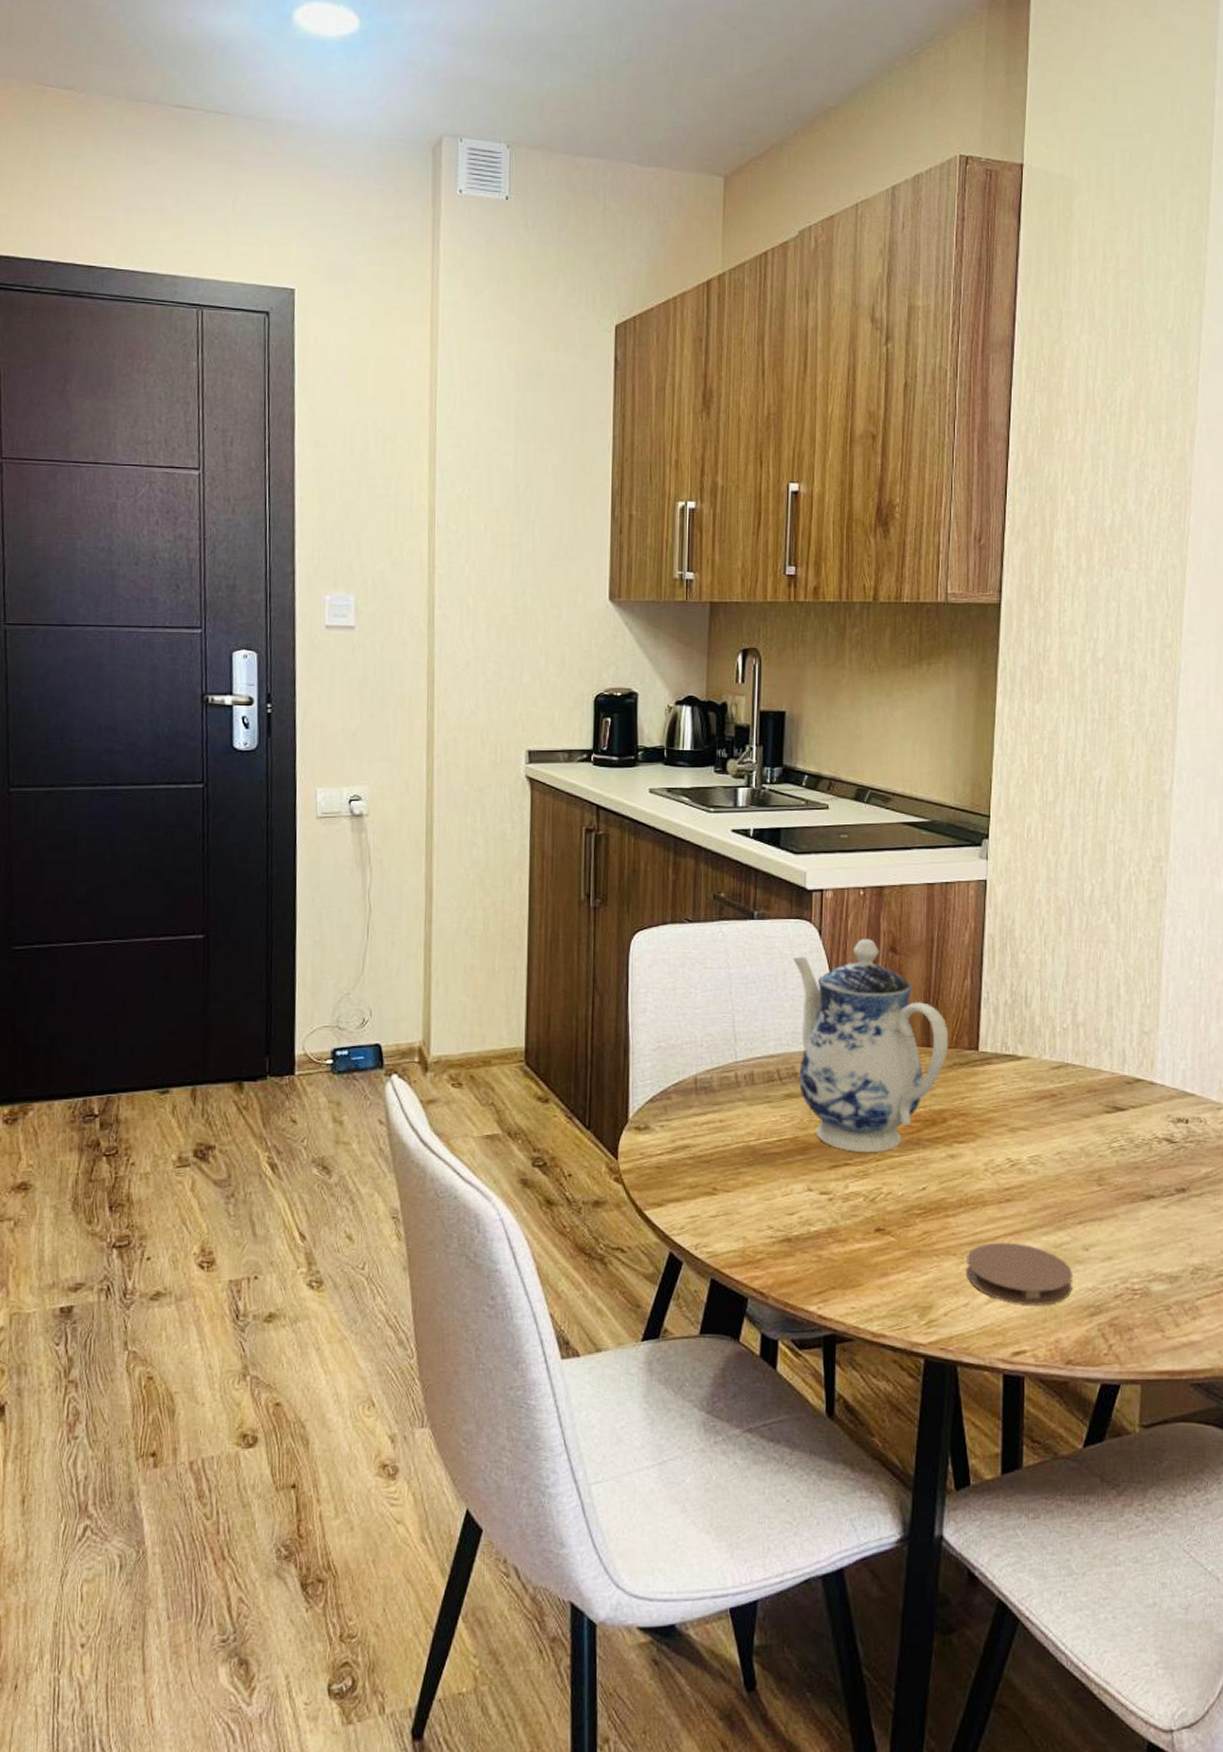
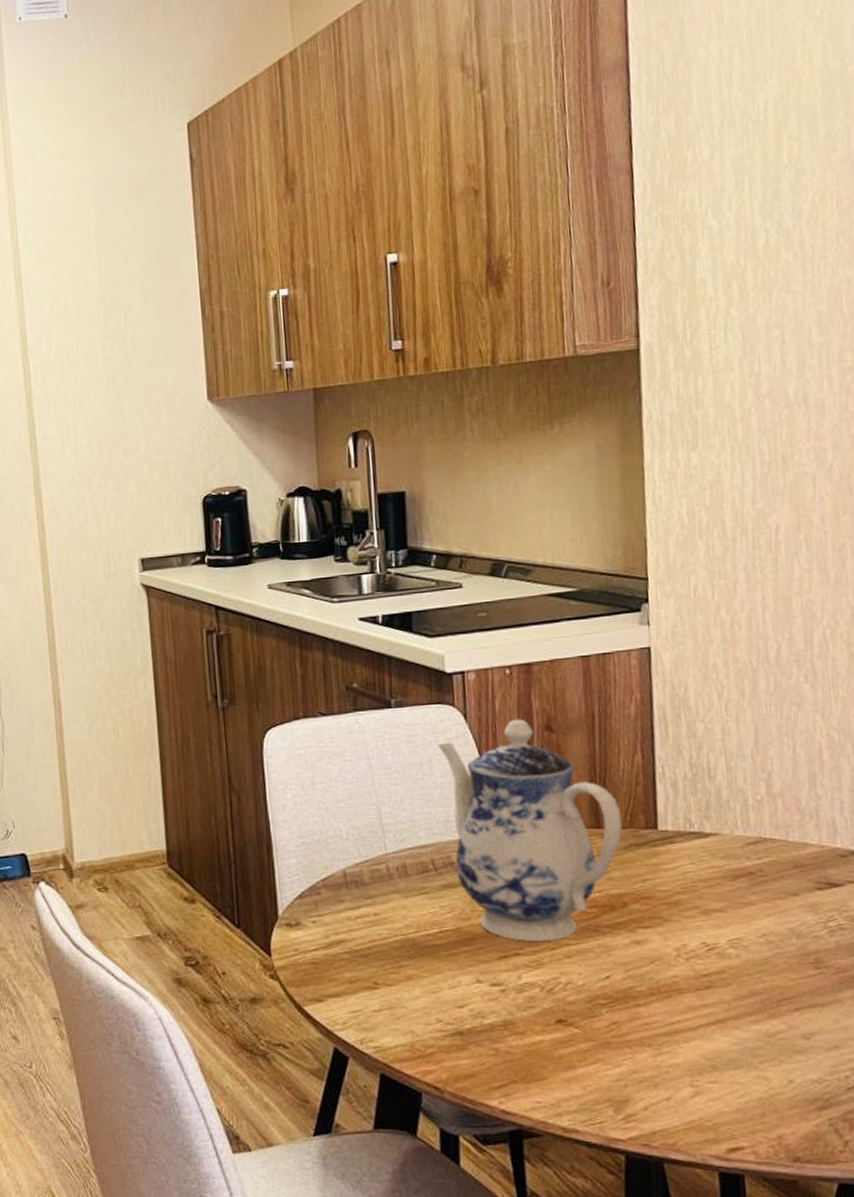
coaster: present [966,1242,1073,1305] -> none [664,1032,794,1099]

